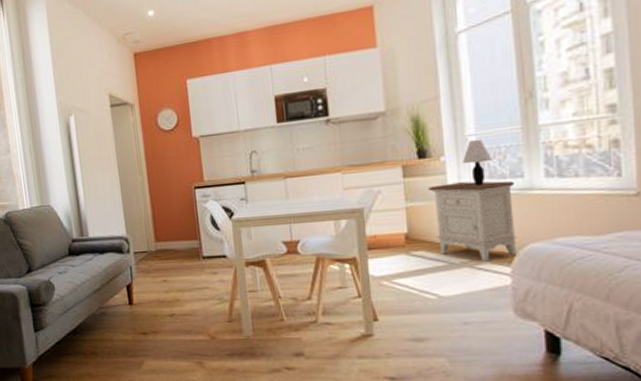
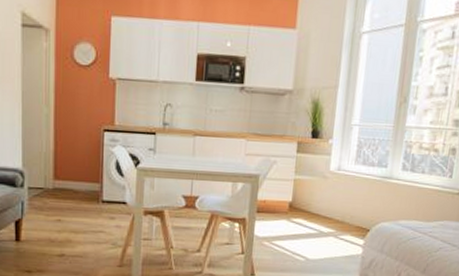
nightstand: present [428,180,517,262] -> none [313,163,380,234]
table lamp: present [463,138,492,186] -> none [345,129,368,170]

